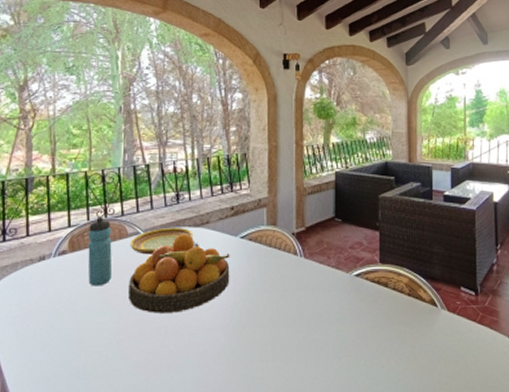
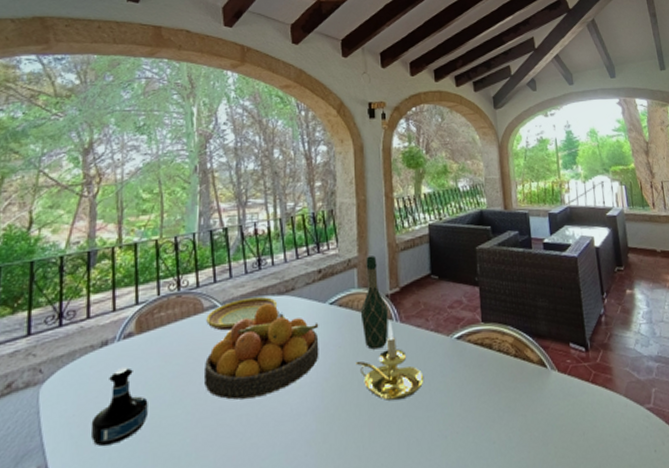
tequila bottle: none [32,280,80,342] -> present [90,367,148,446]
water bottle: present [88,216,113,286] -> none [157,290,186,373]
candle holder: none [262,256,324,324] -> present [356,321,424,400]
wine bottle: none [268,197,295,280] -> present [360,255,389,350]

